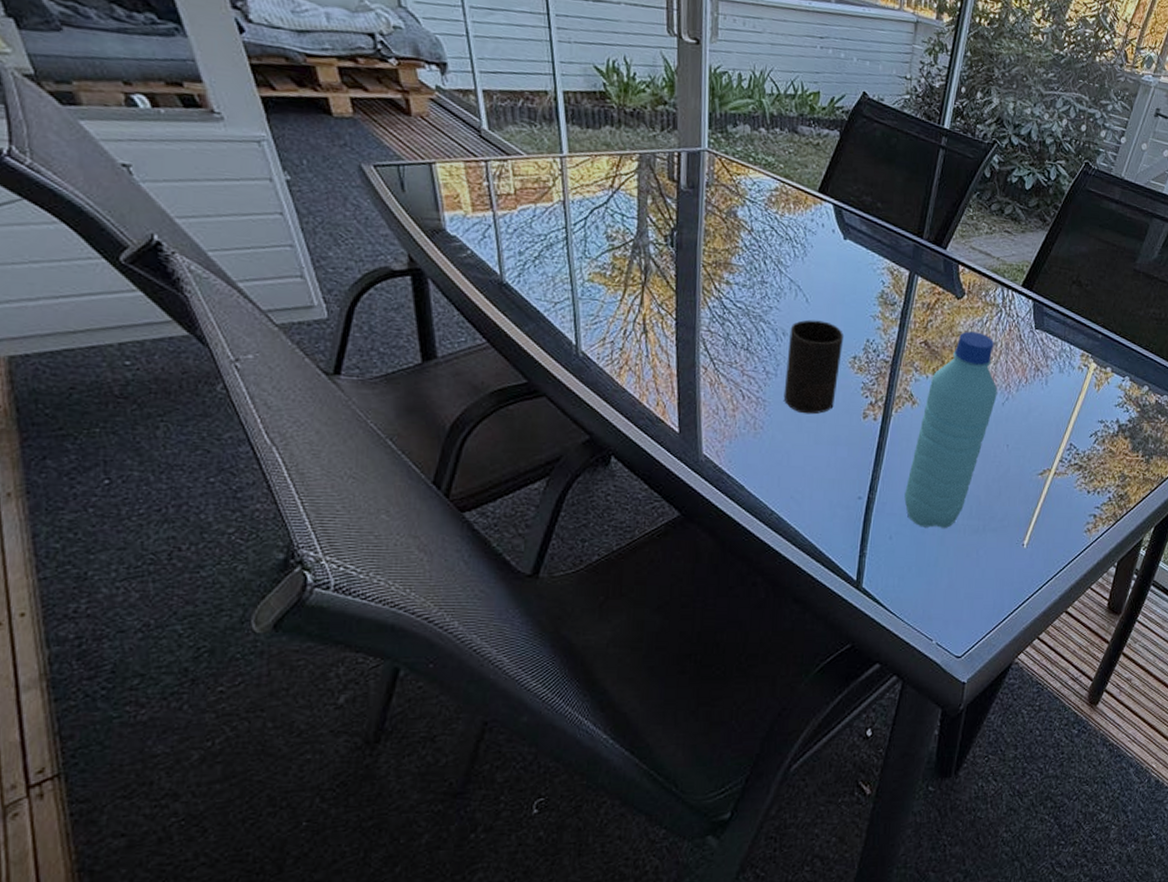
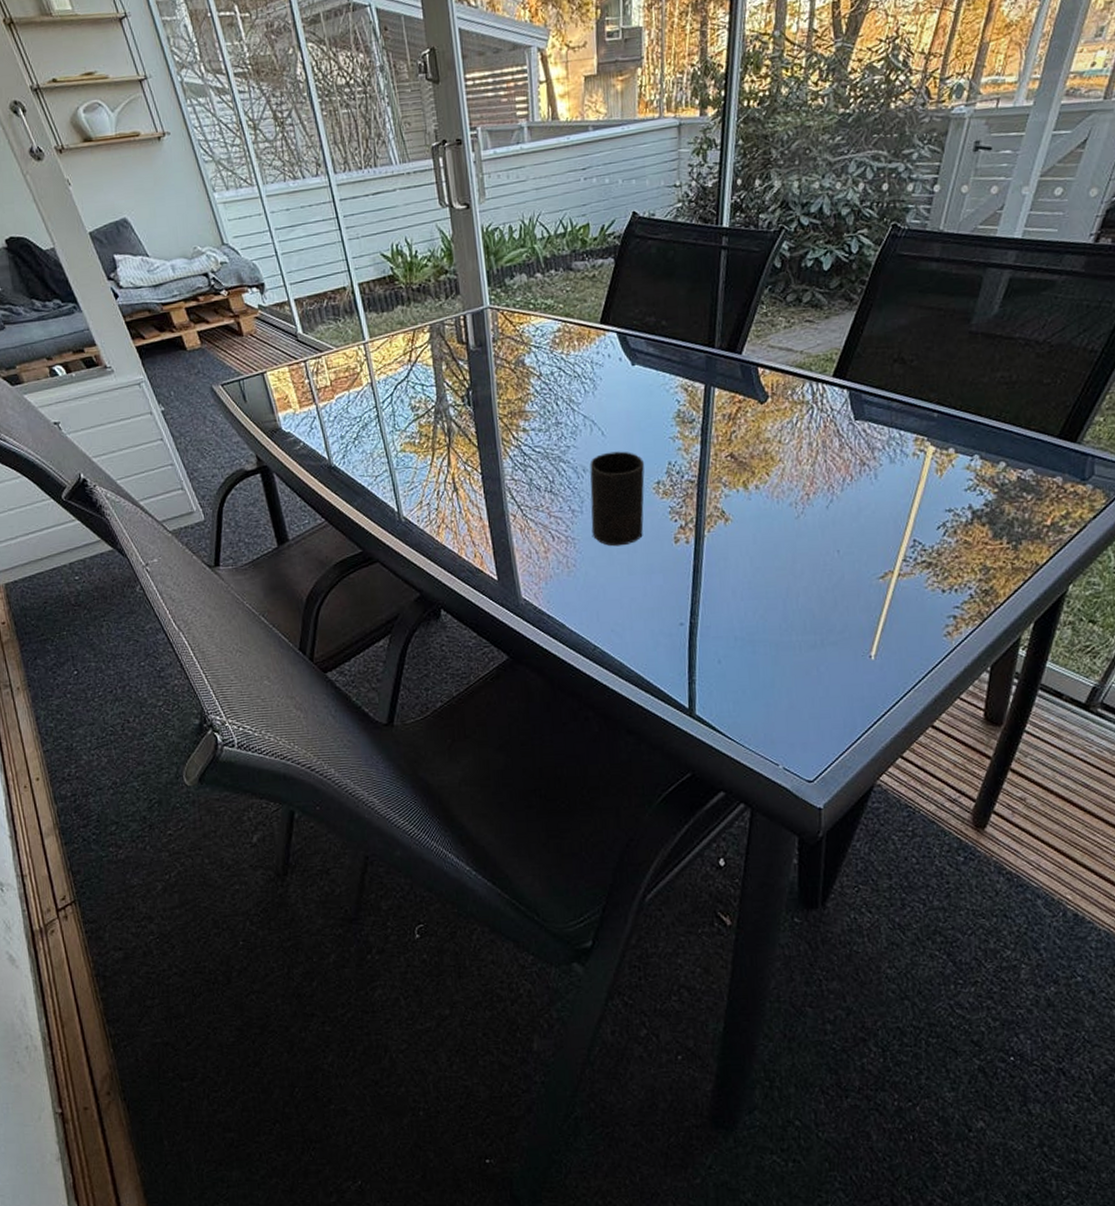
water bottle: present [904,331,998,528] -> none [728,434,819,648]

